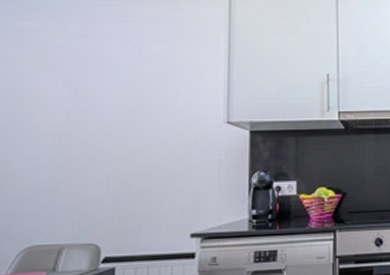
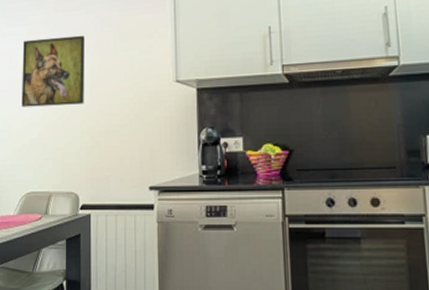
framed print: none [25,66,118,145] -> present [21,35,84,107]

